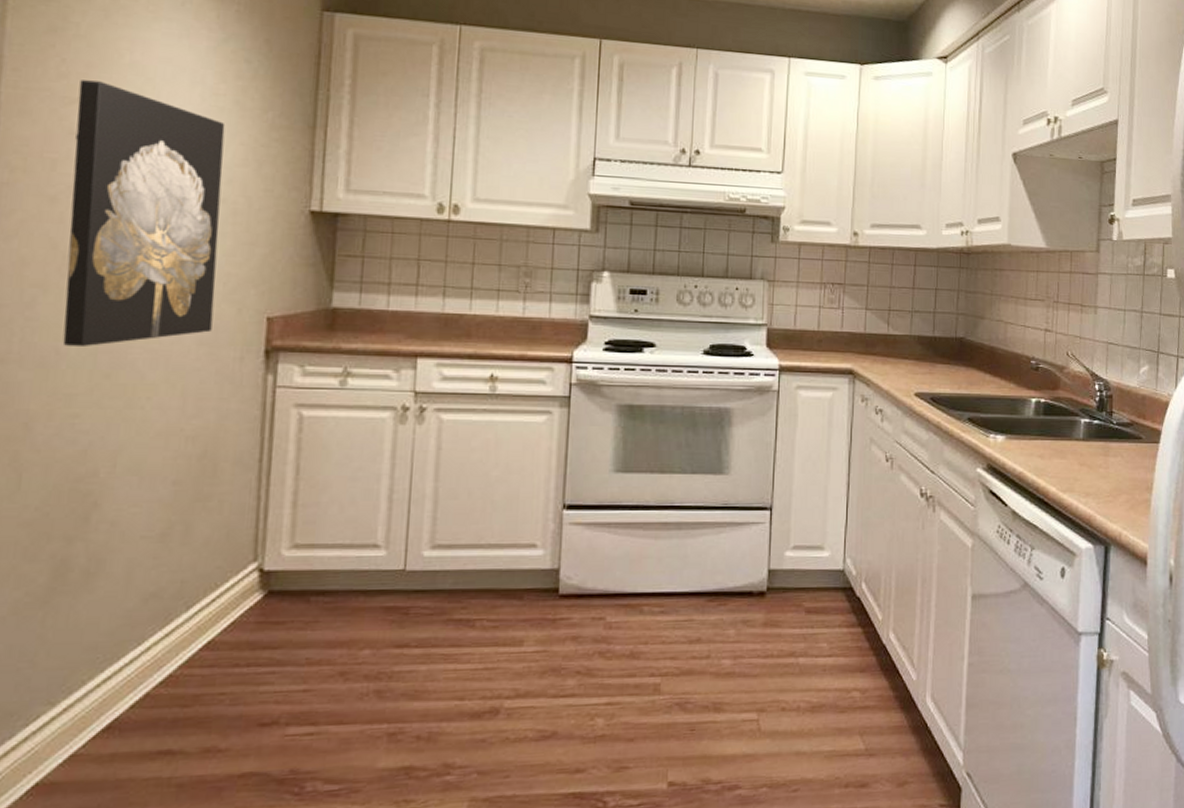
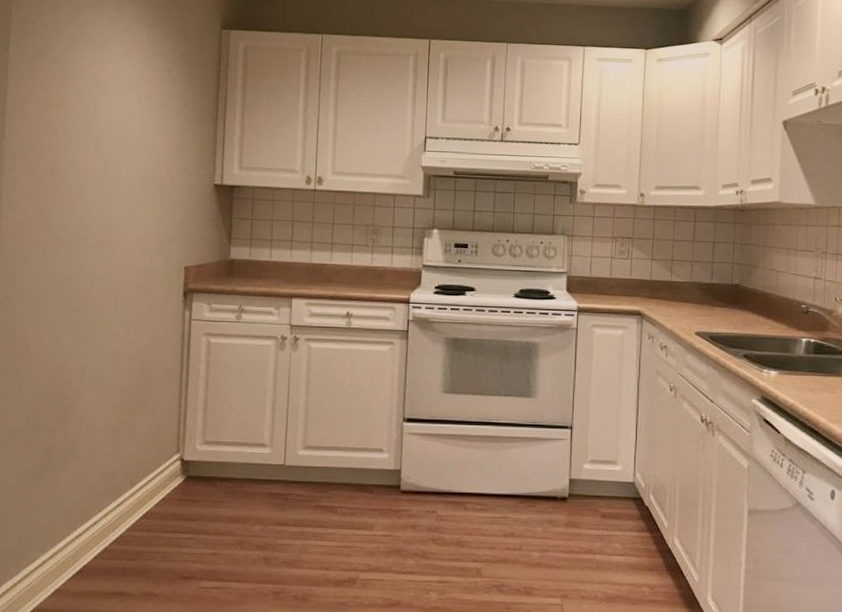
wall art: present [62,80,225,346] -> none [48,90,155,288]

